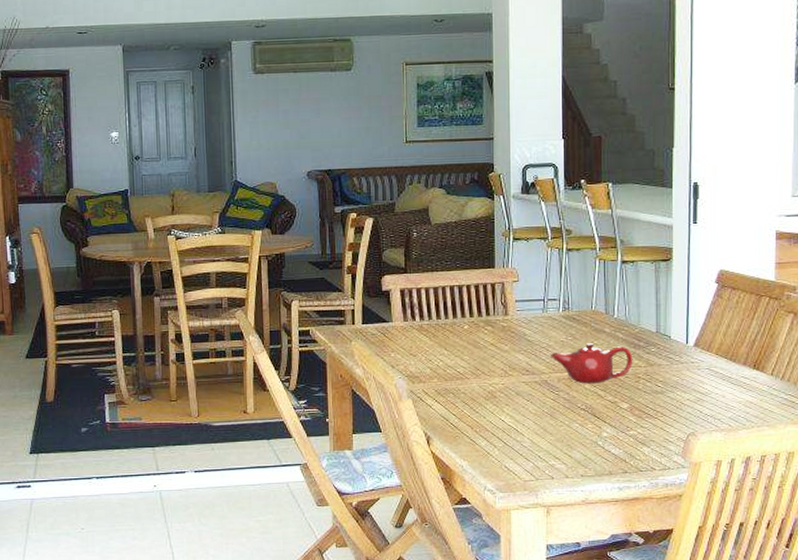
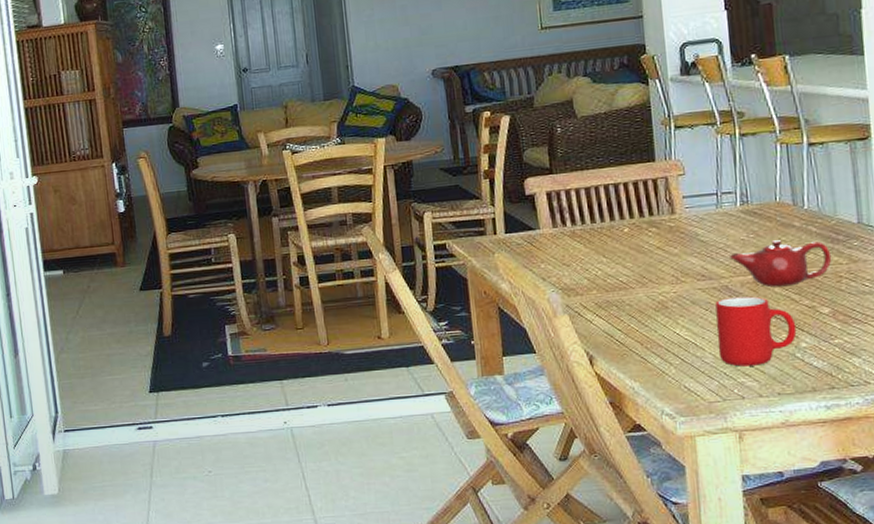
cup: none [536,391,600,451] -> present [715,296,797,367]

